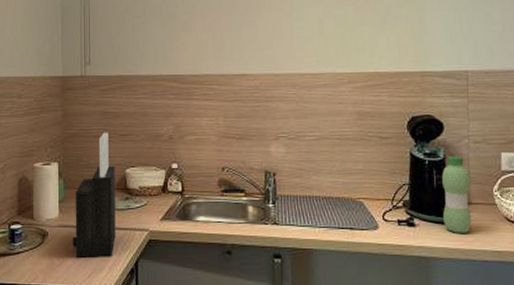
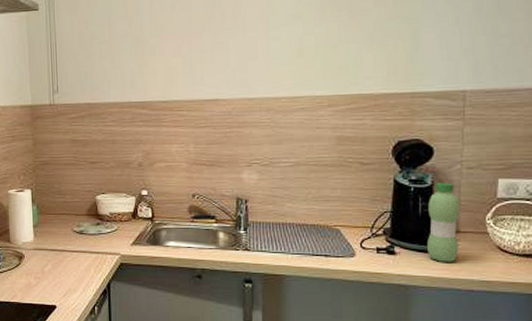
knife block: present [72,132,116,258] -> none [47,160,88,278]

